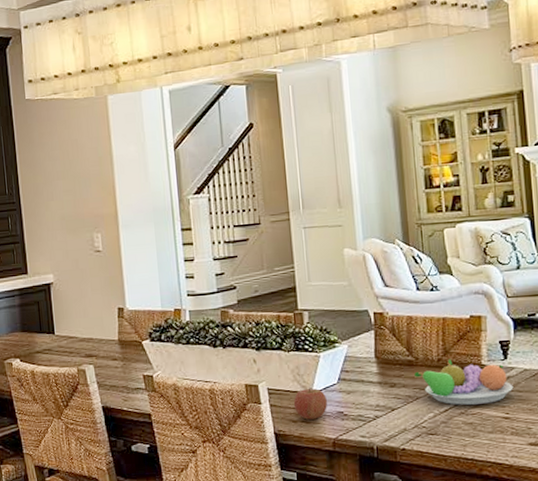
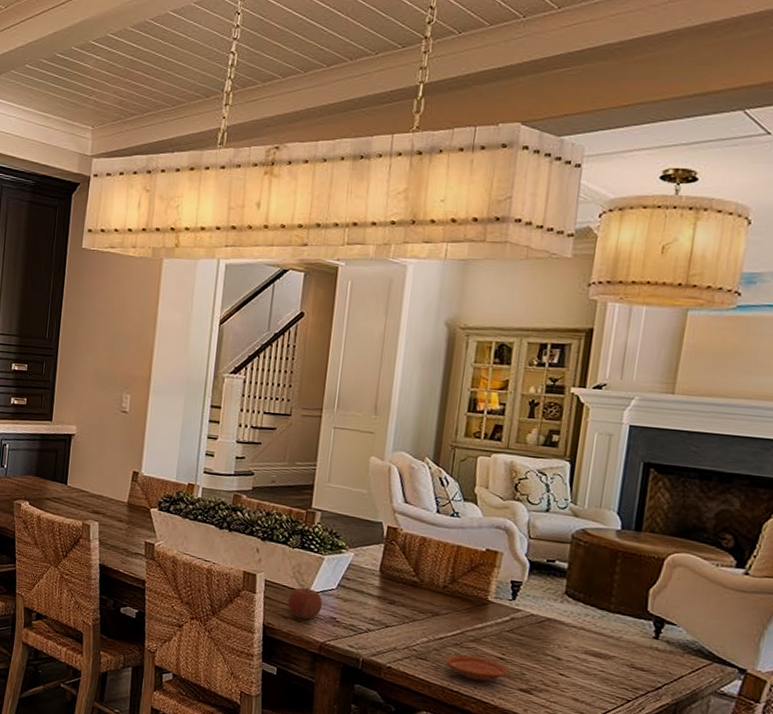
fruit bowl: present [414,359,514,405] -> none [416,587,516,641]
plate: none [454,420,516,445] -> present [444,655,509,682]

